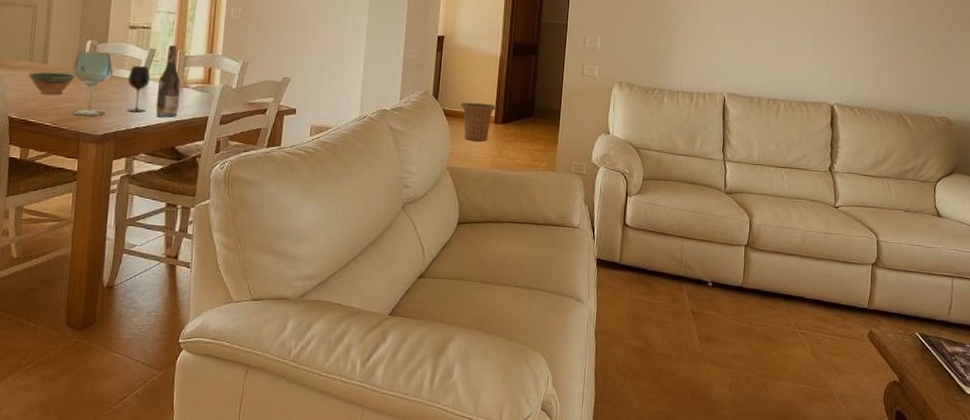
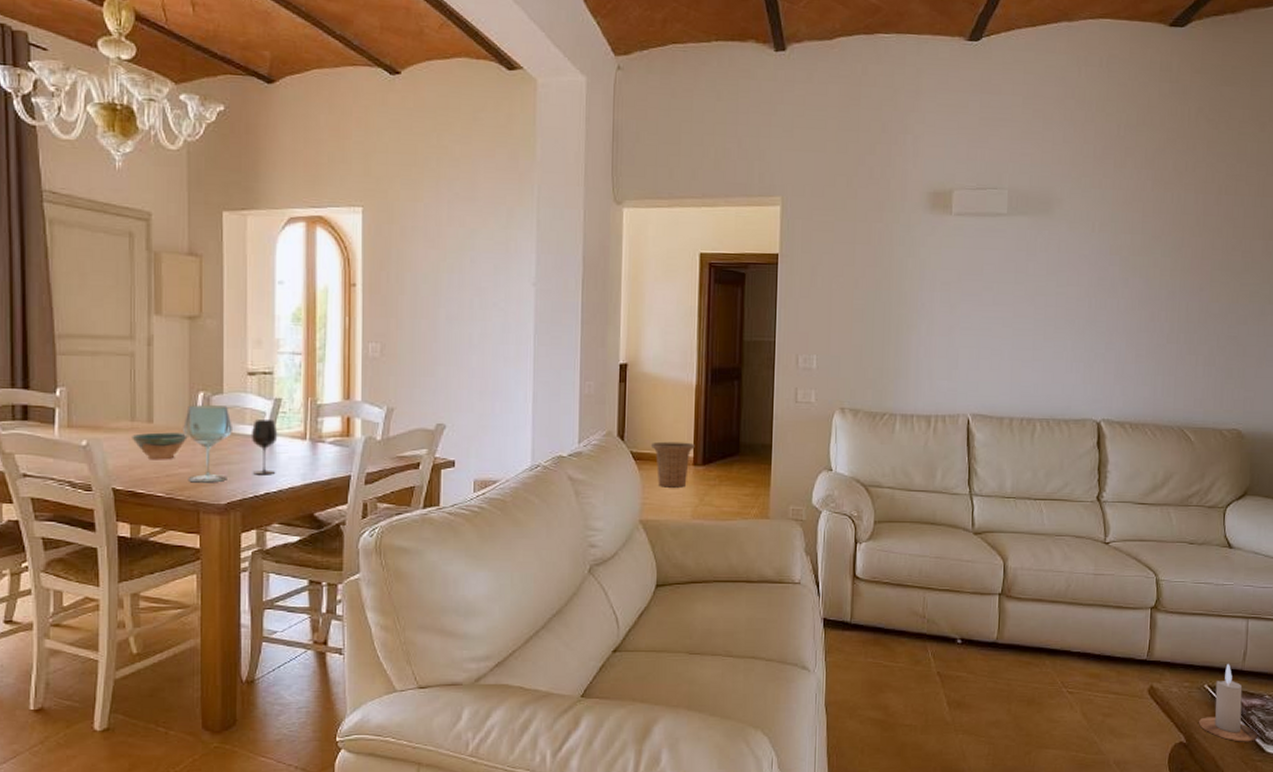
wine bottle: present [155,44,181,118] -> none [287,391,316,480]
candle: none [909,316,960,384] -> present [1198,664,1258,742]

